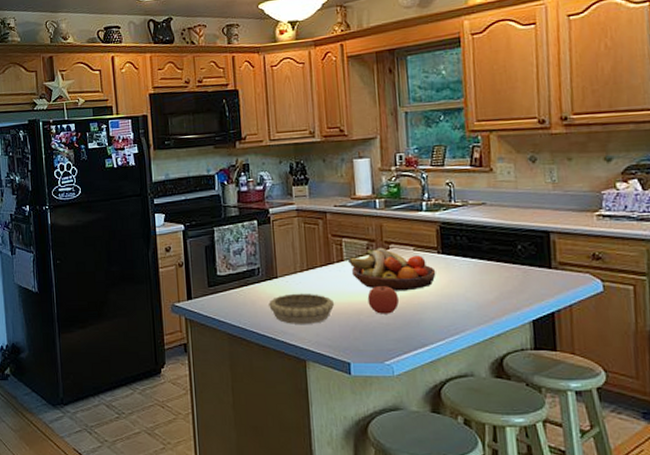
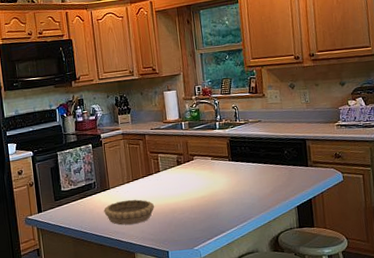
fruit bowl: present [347,247,436,291] -> none [163,159,229,193]
apple: present [367,282,399,314] -> none [179,186,202,211]

